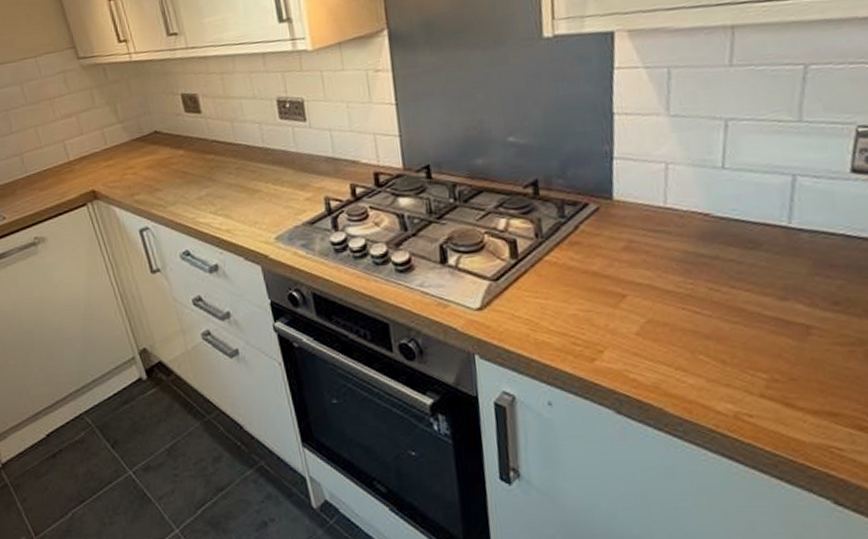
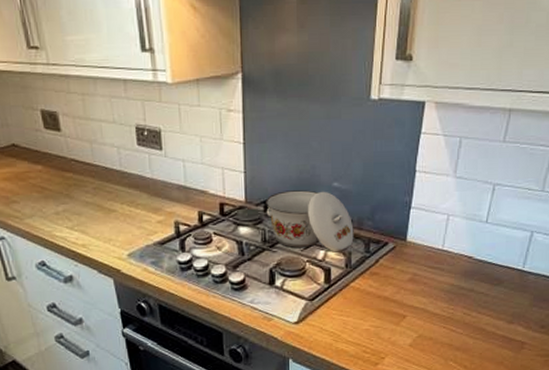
cooking pot: none [427,148,542,220] -> present [266,190,354,253]

